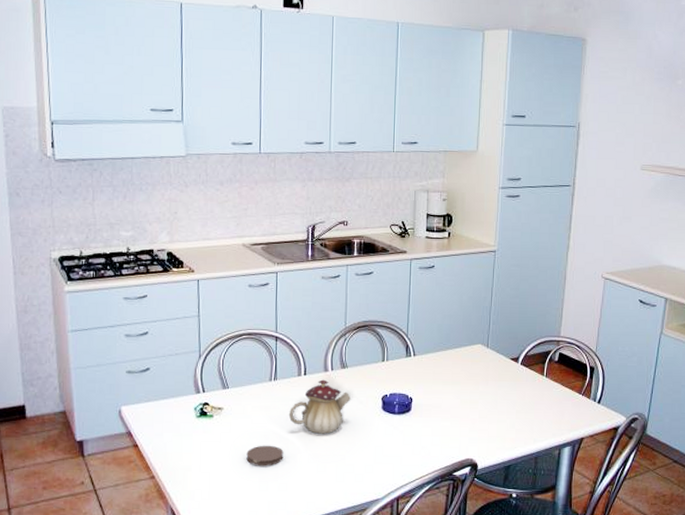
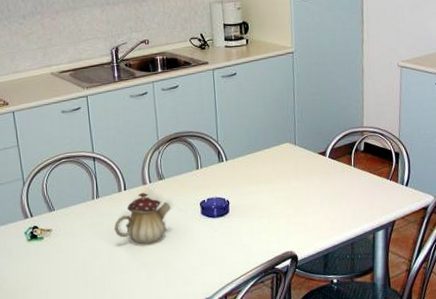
coaster: present [246,445,284,466] -> none [79,259,114,280]

